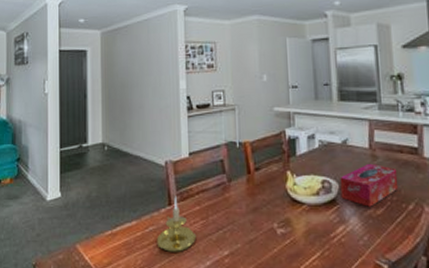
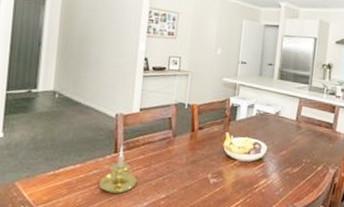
tissue box: present [340,163,399,207] -> none [267,132,315,166]

